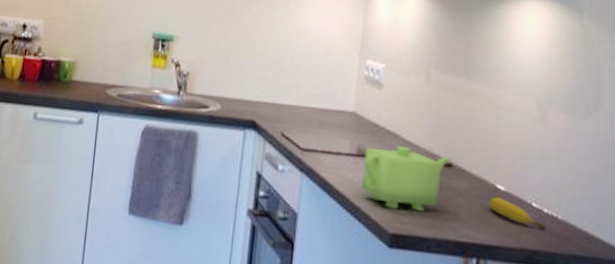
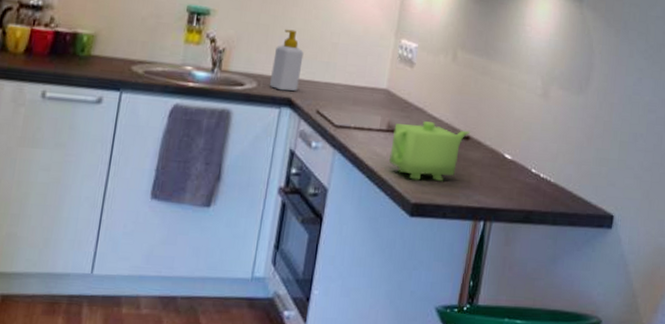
soap bottle: none [233,52,265,114] -> present [270,29,304,92]
fruit: present [489,197,545,229] -> none [497,165,540,192]

